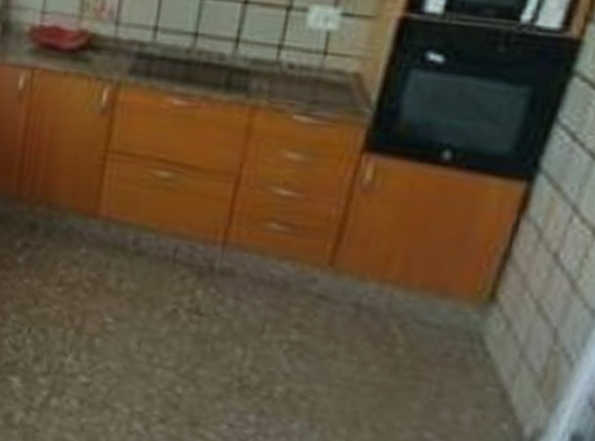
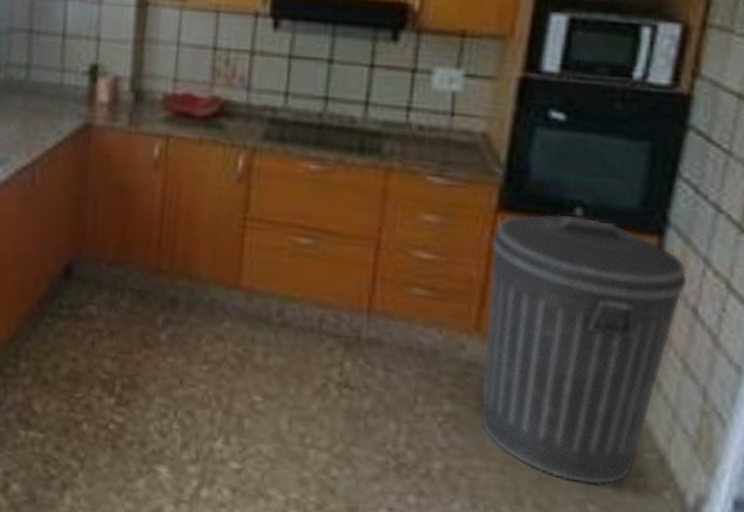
trash can: none [325,156,554,415] -> present [479,213,688,486]

